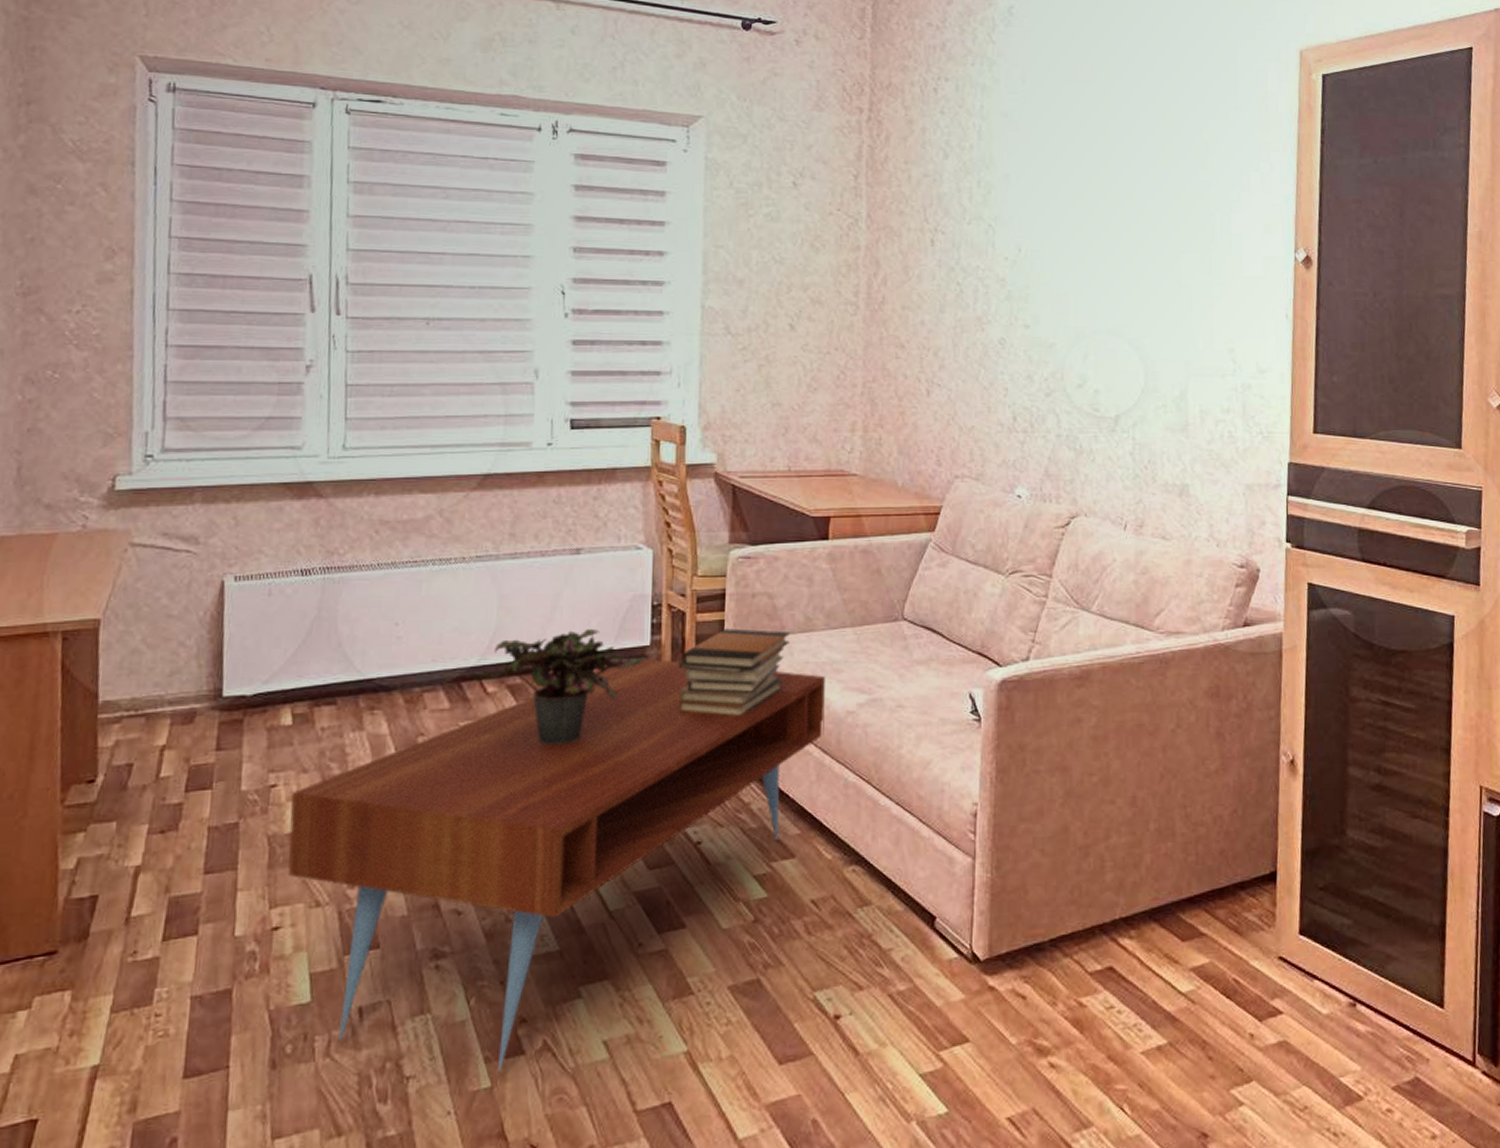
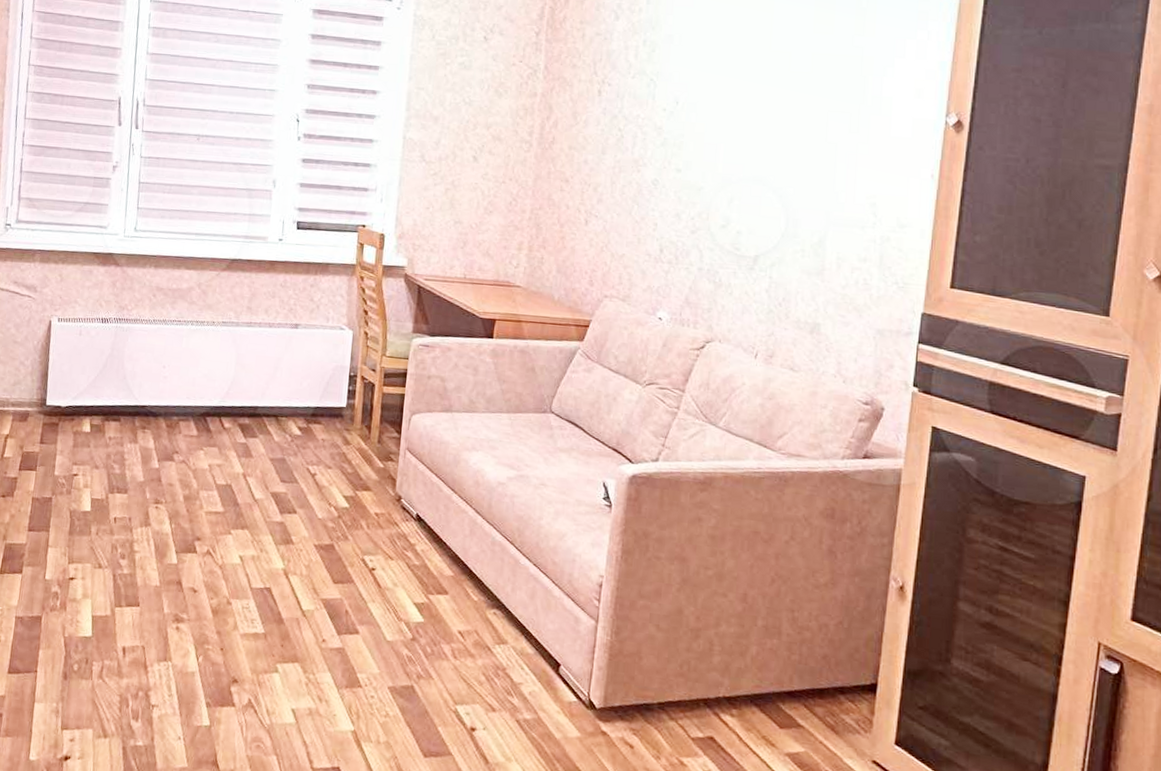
coffee table: present [288,658,825,1073] -> none [82,415,482,717]
potted plant: present [473,628,648,745] -> none [215,387,344,476]
book stack: present [677,628,790,717] -> none [363,401,456,474]

